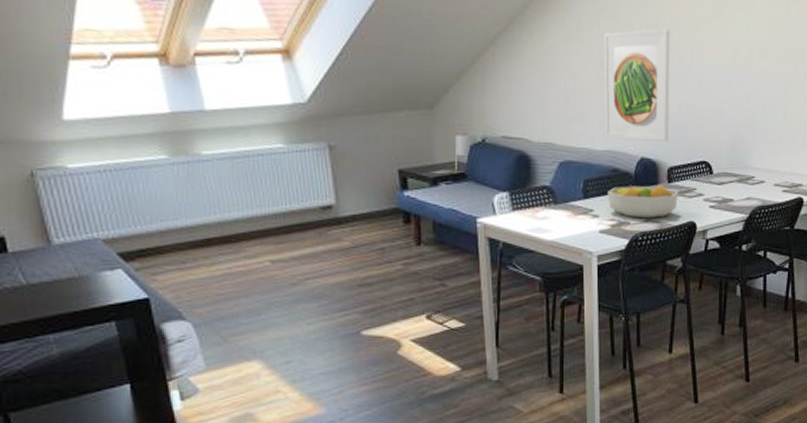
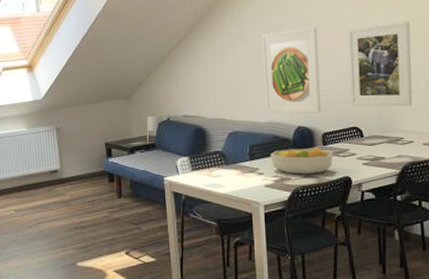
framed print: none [701,31,773,139] -> present [347,21,413,106]

